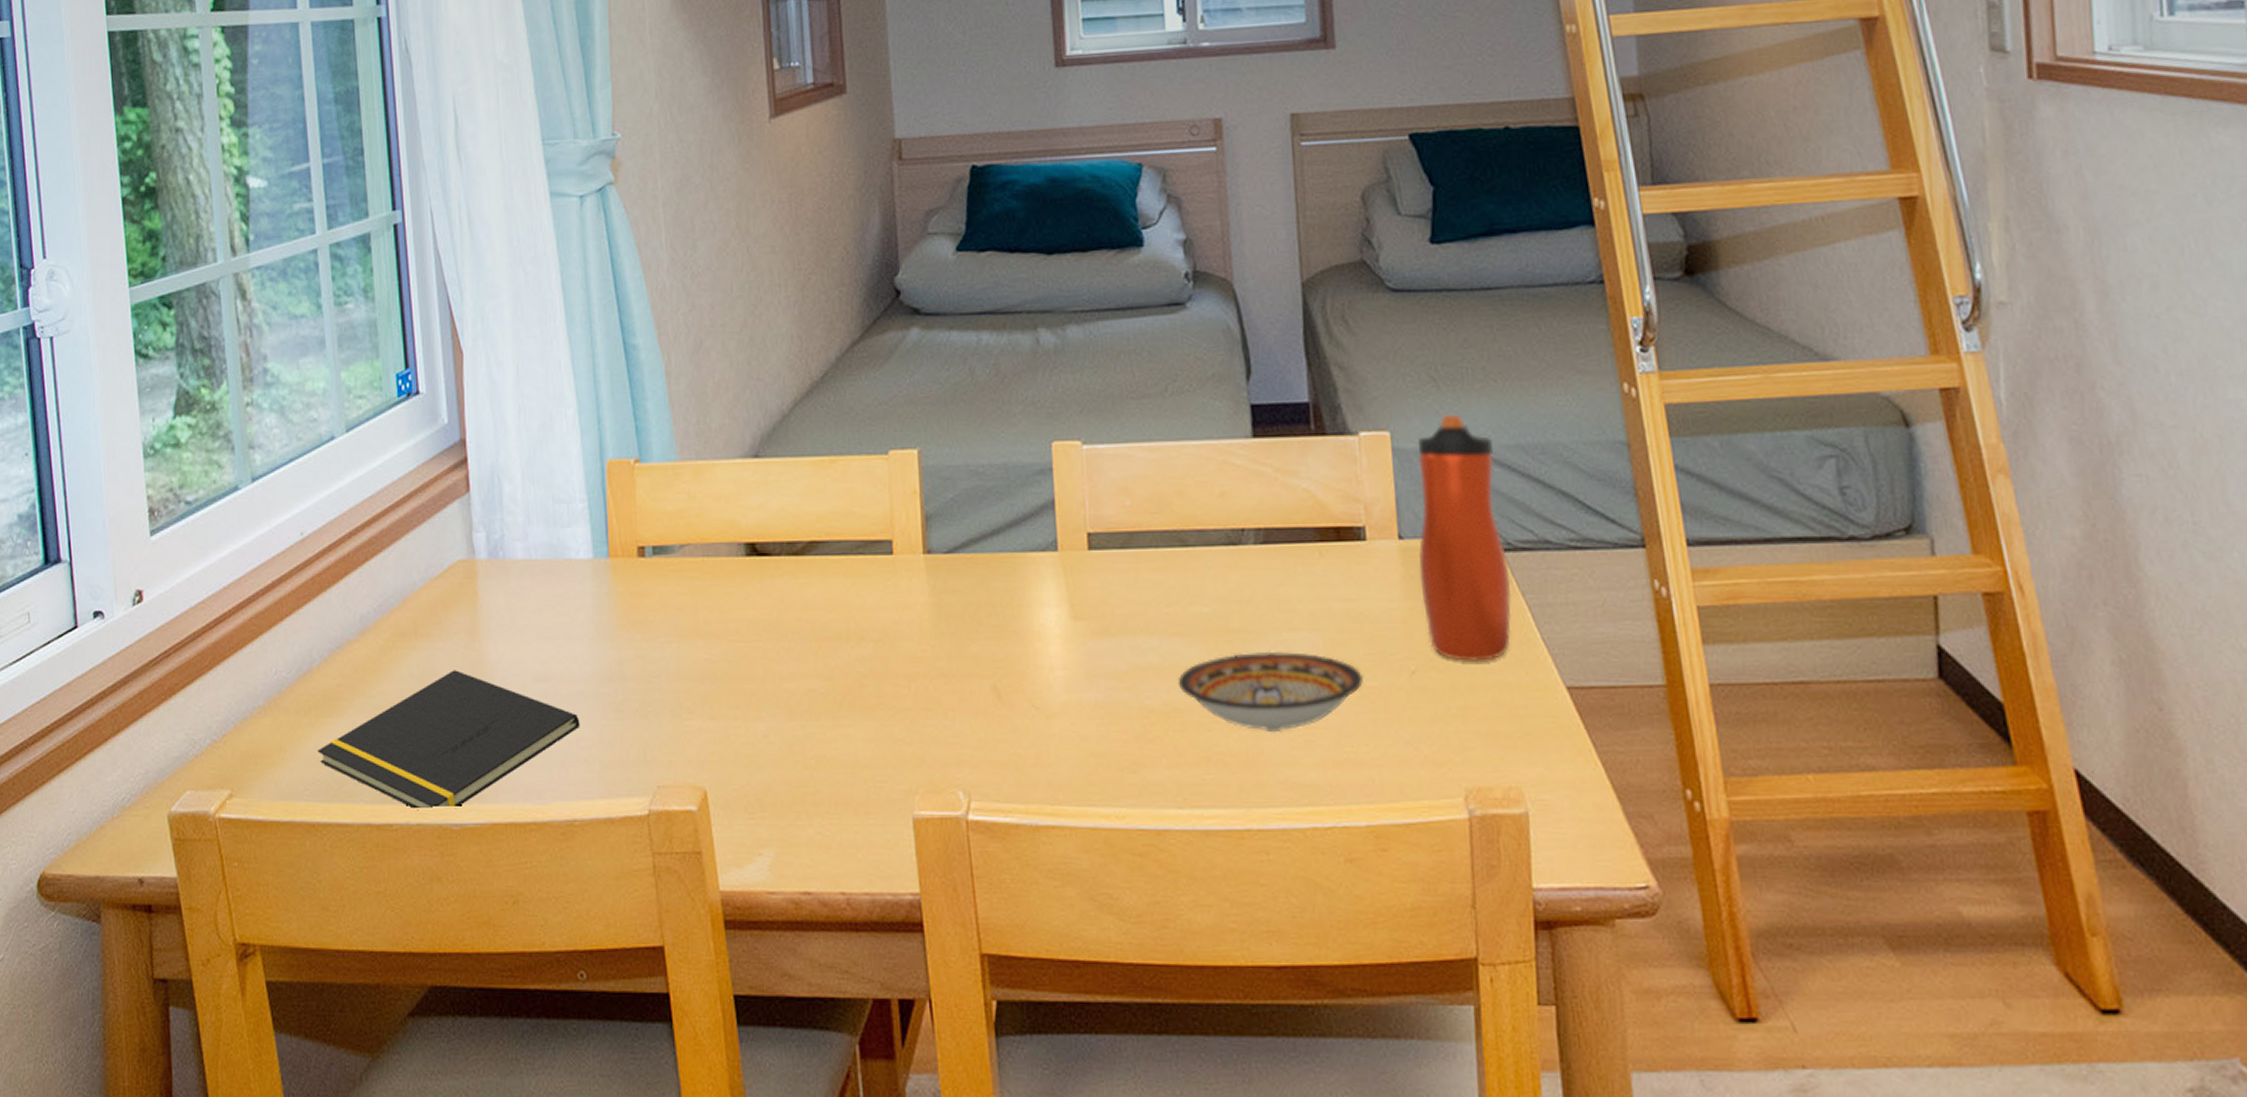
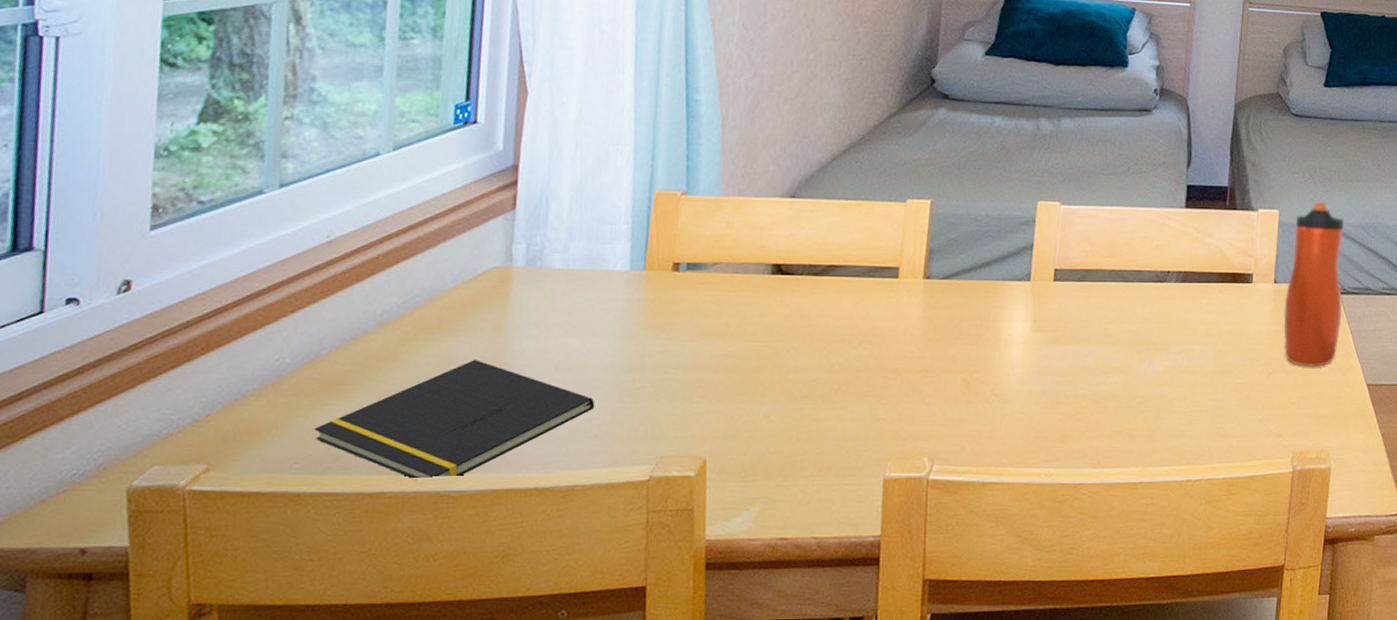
bowl: present [1177,651,1364,733] -> none [1105,357,1237,414]

